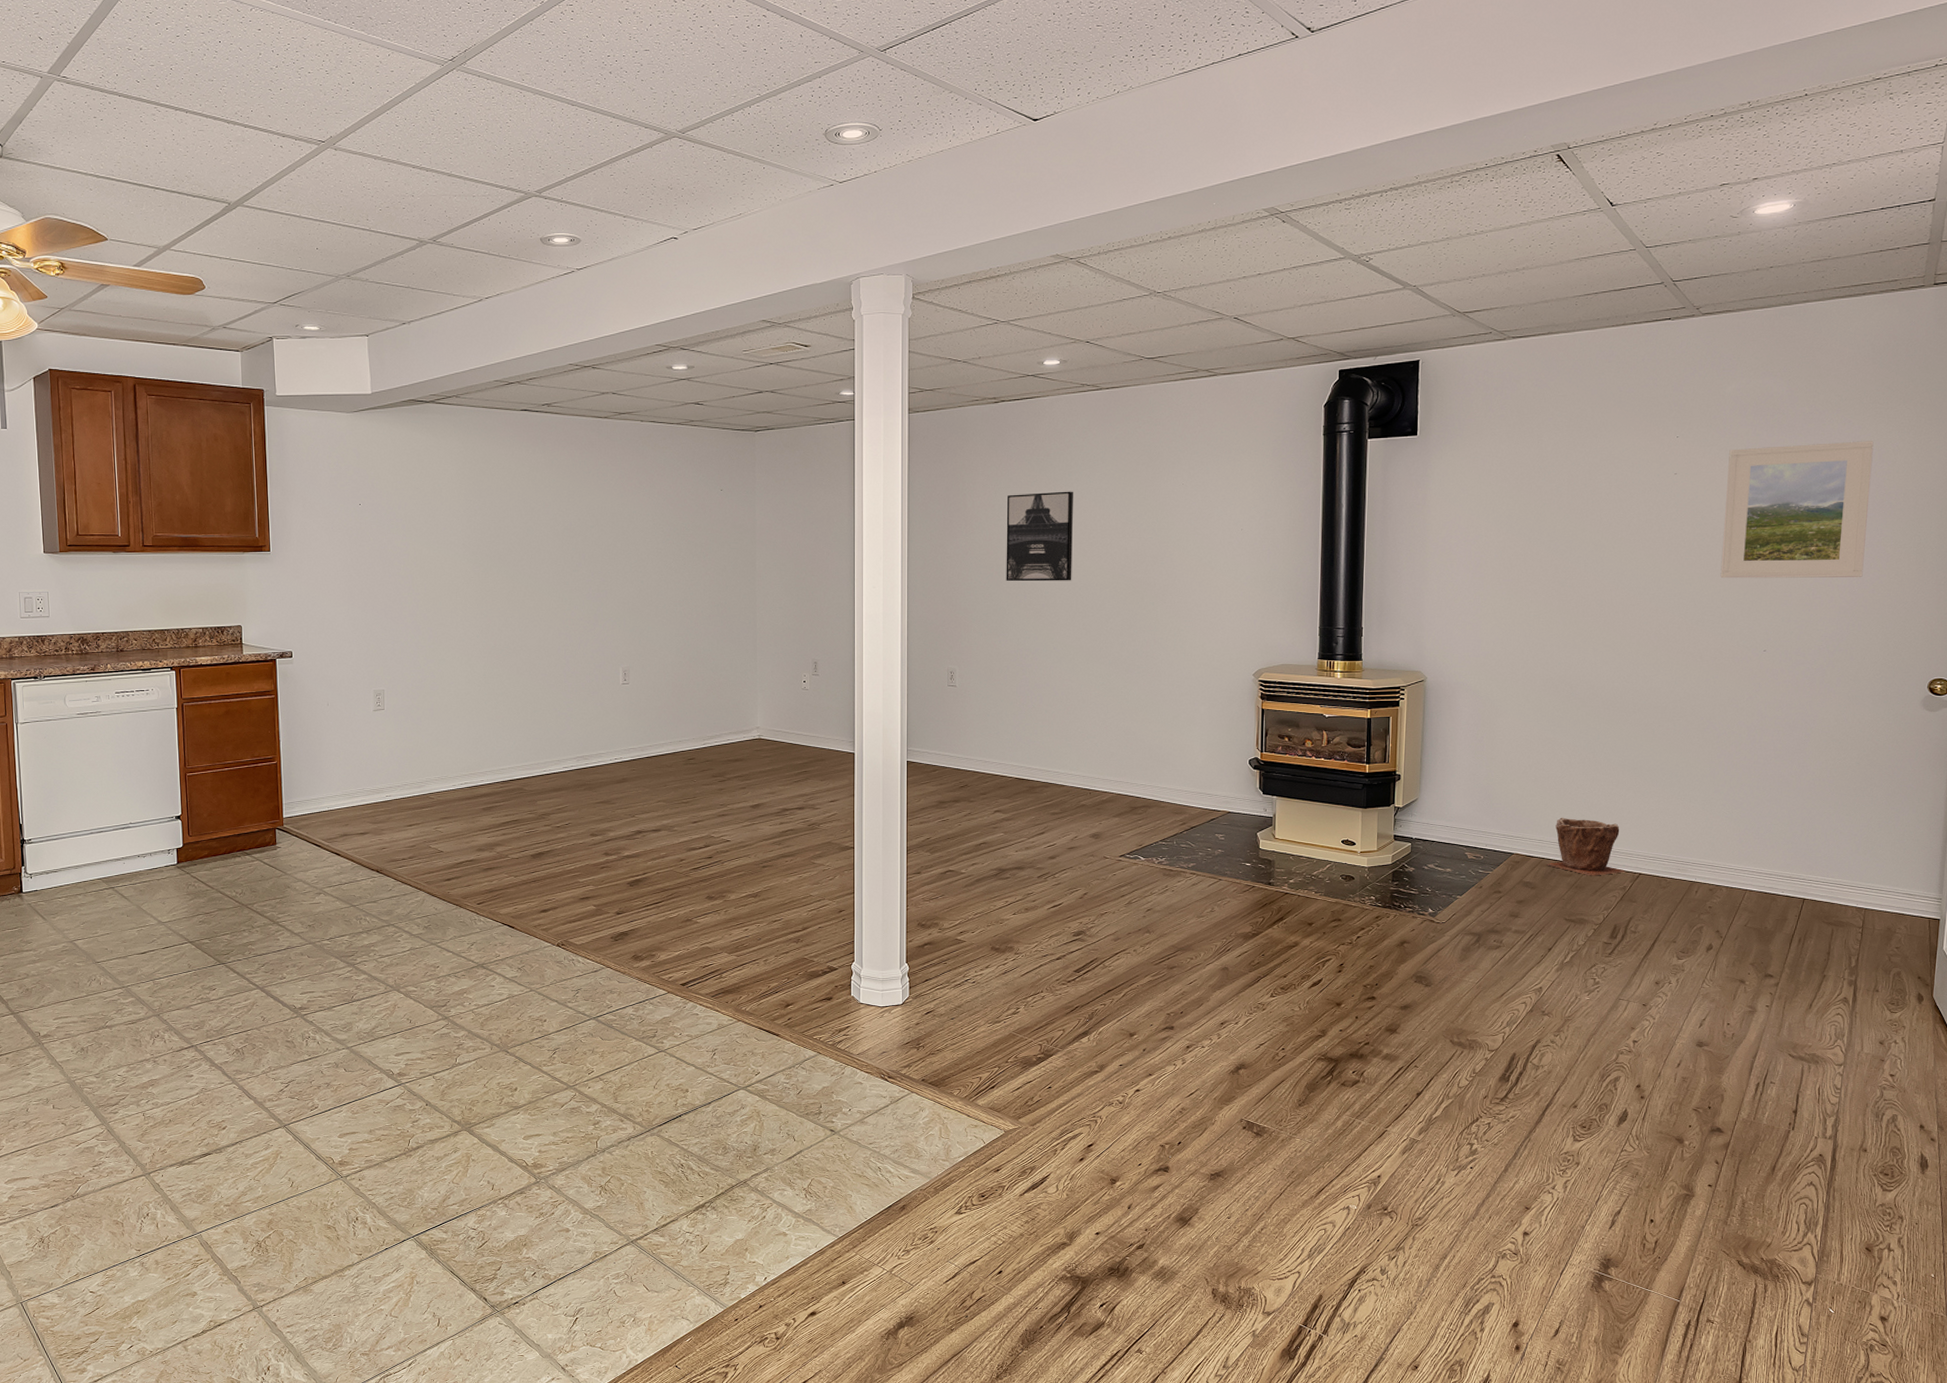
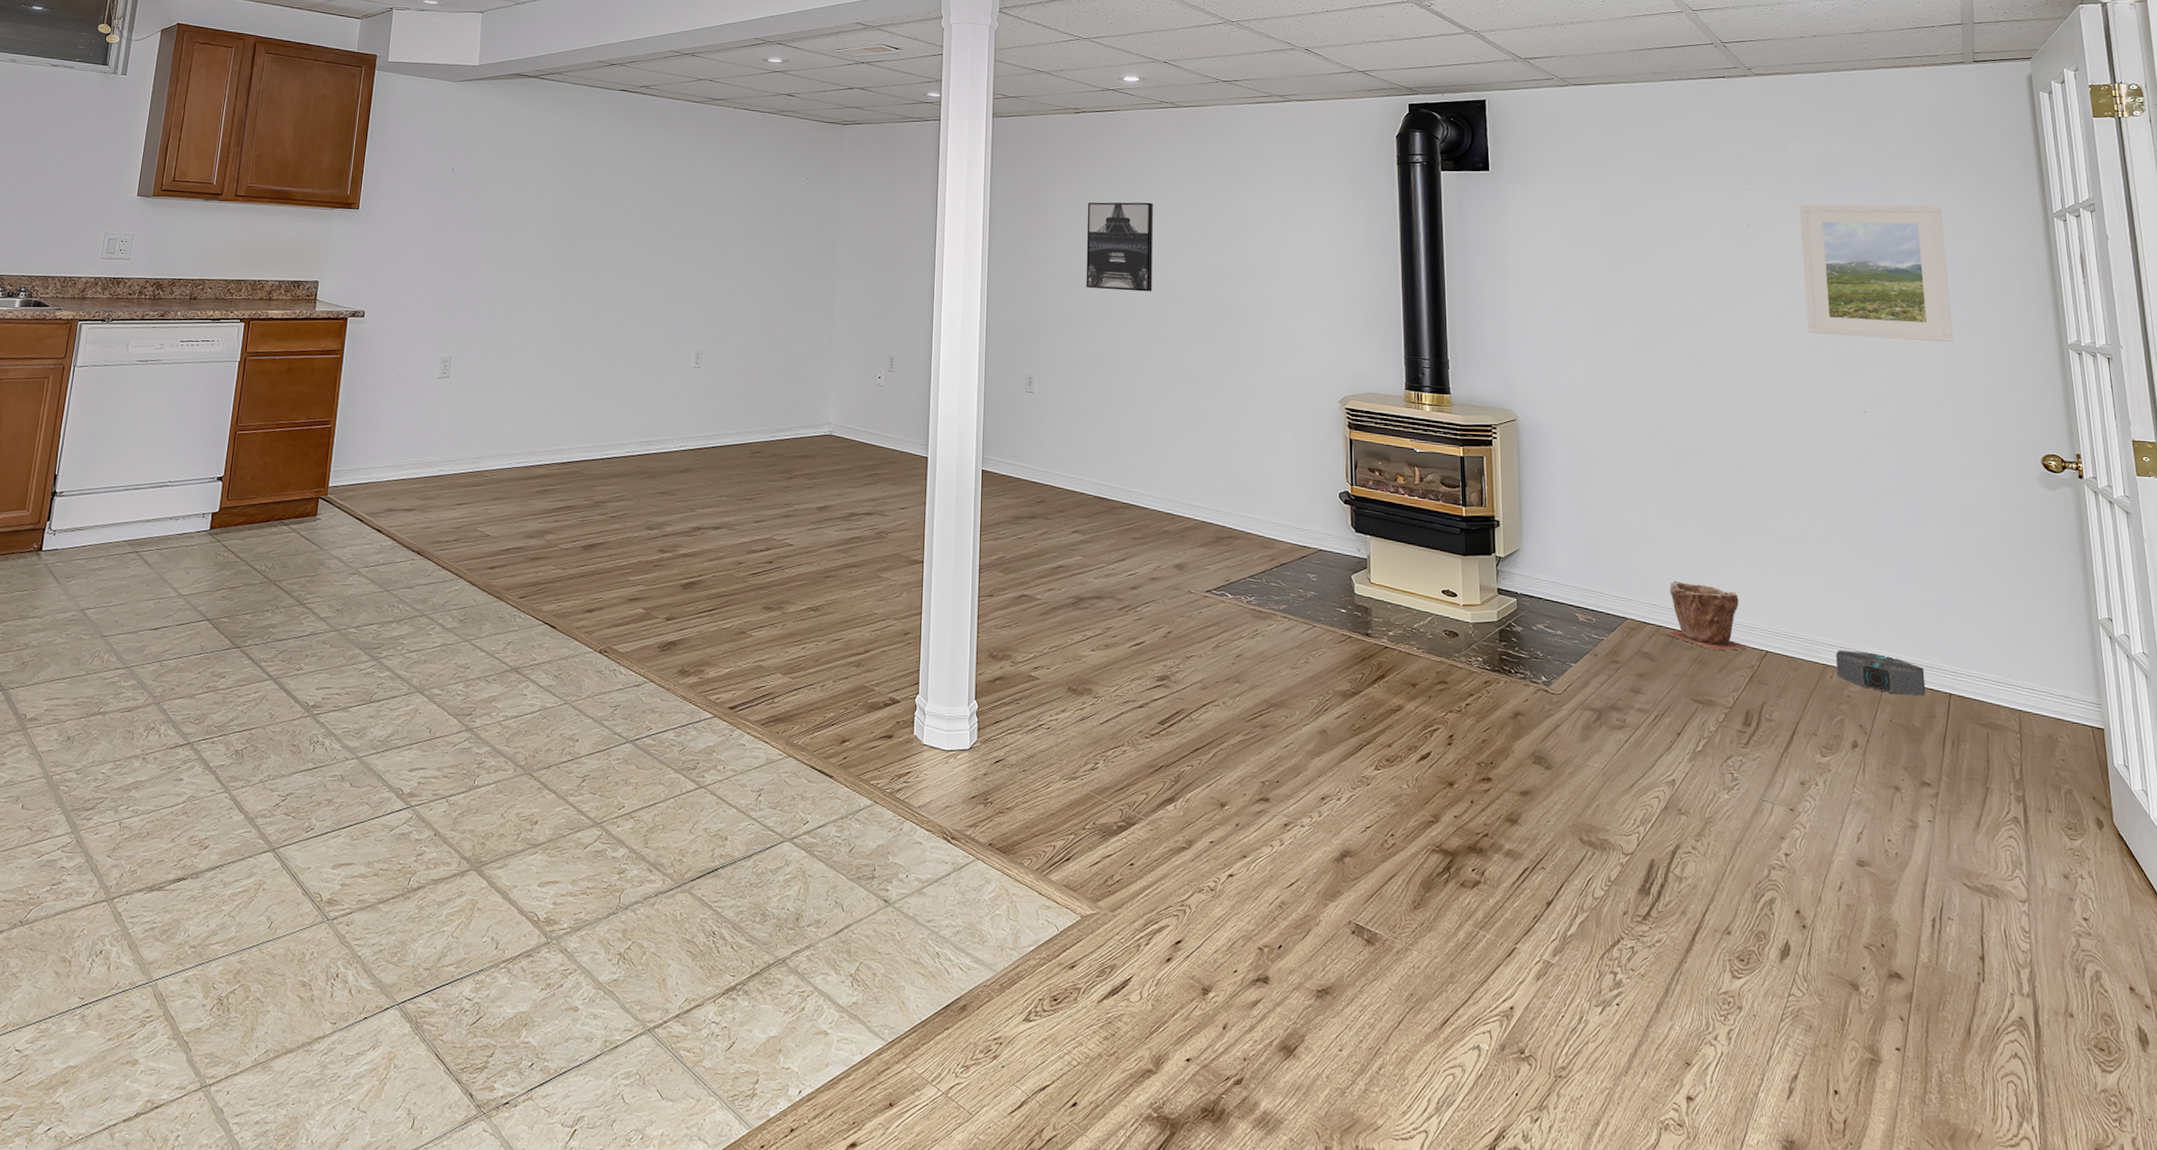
speaker: none [1702,868,1784,903] -> present [1836,650,1926,696]

